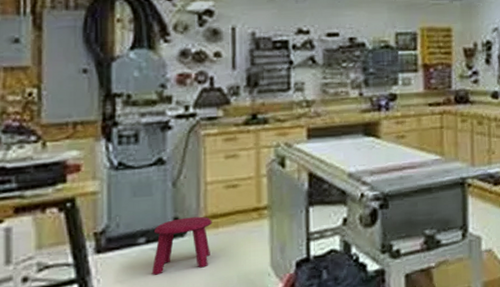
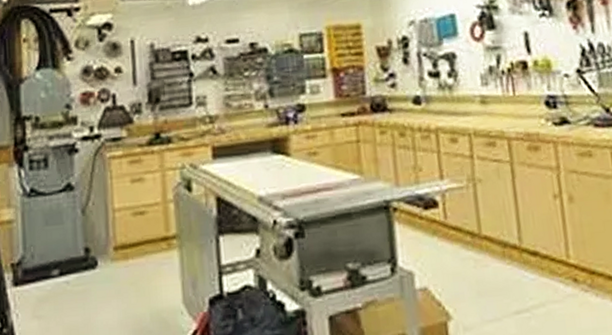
stool: present [151,216,212,275] -> none [66,246,122,311]

